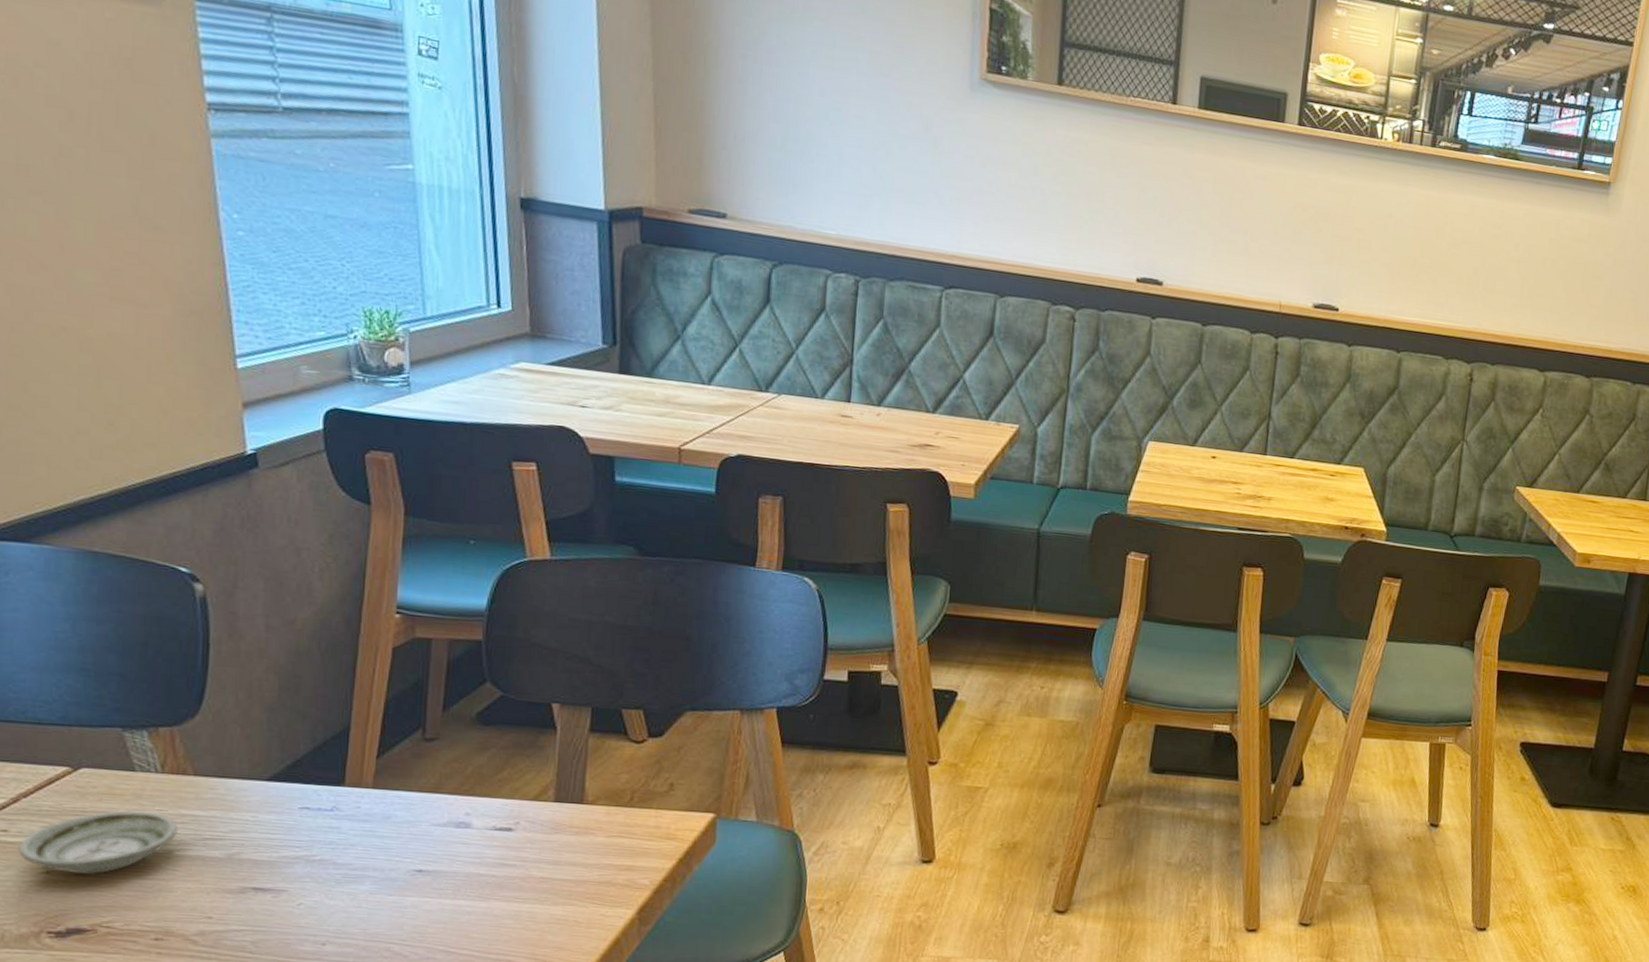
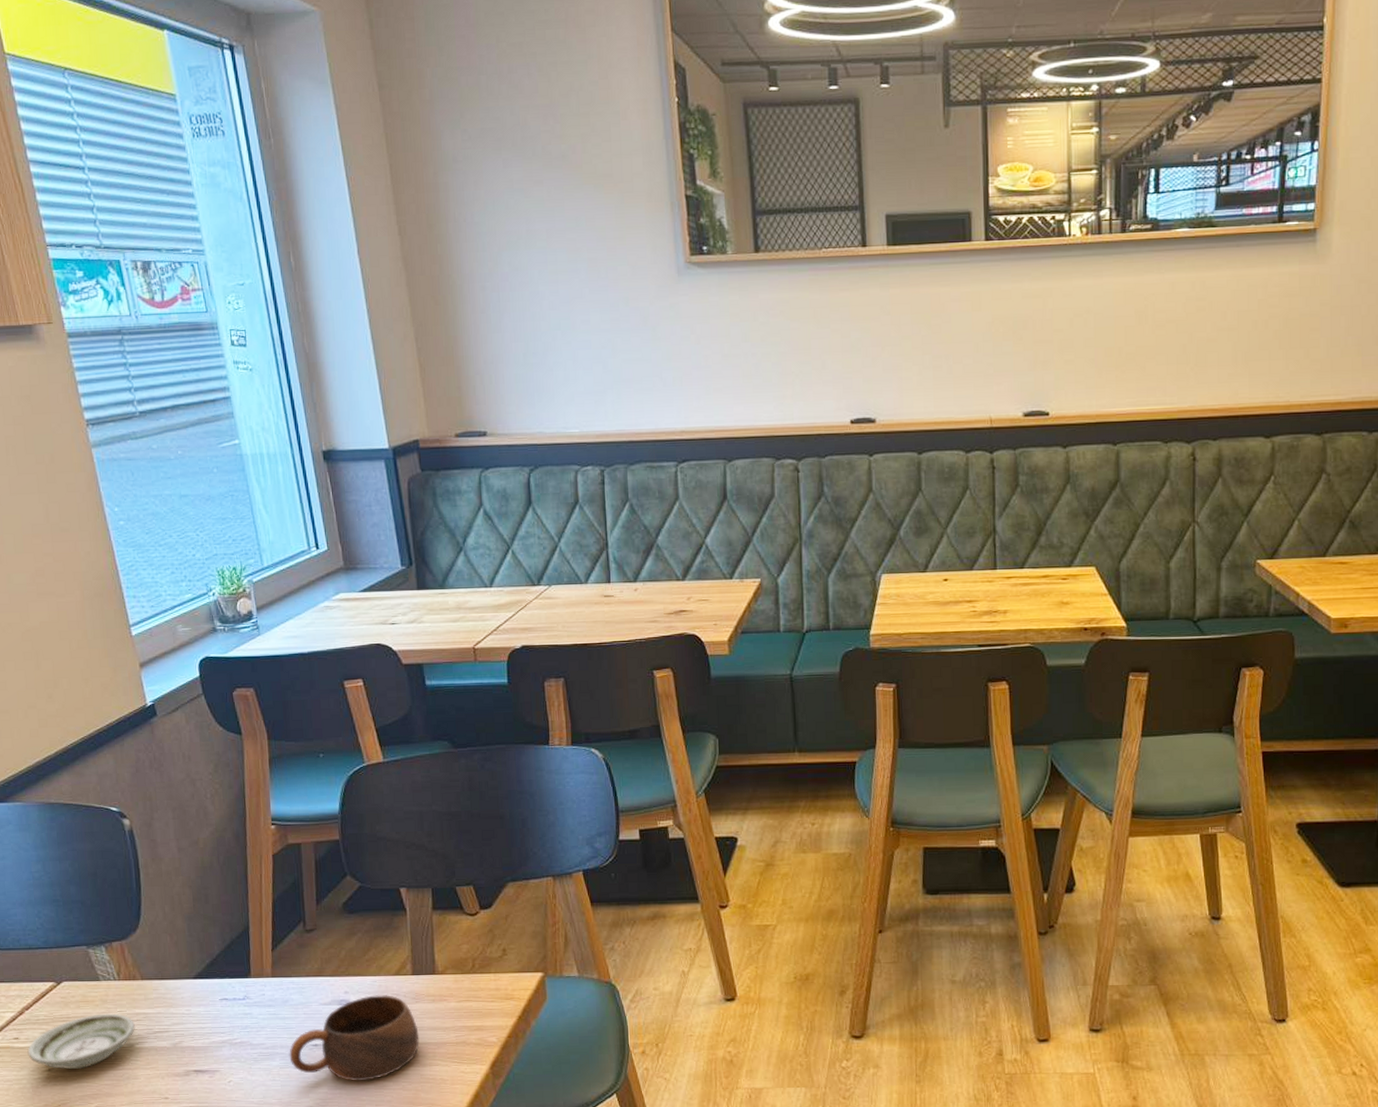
cup: none [383,820,554,917] -> present [289,995,419,1082]

